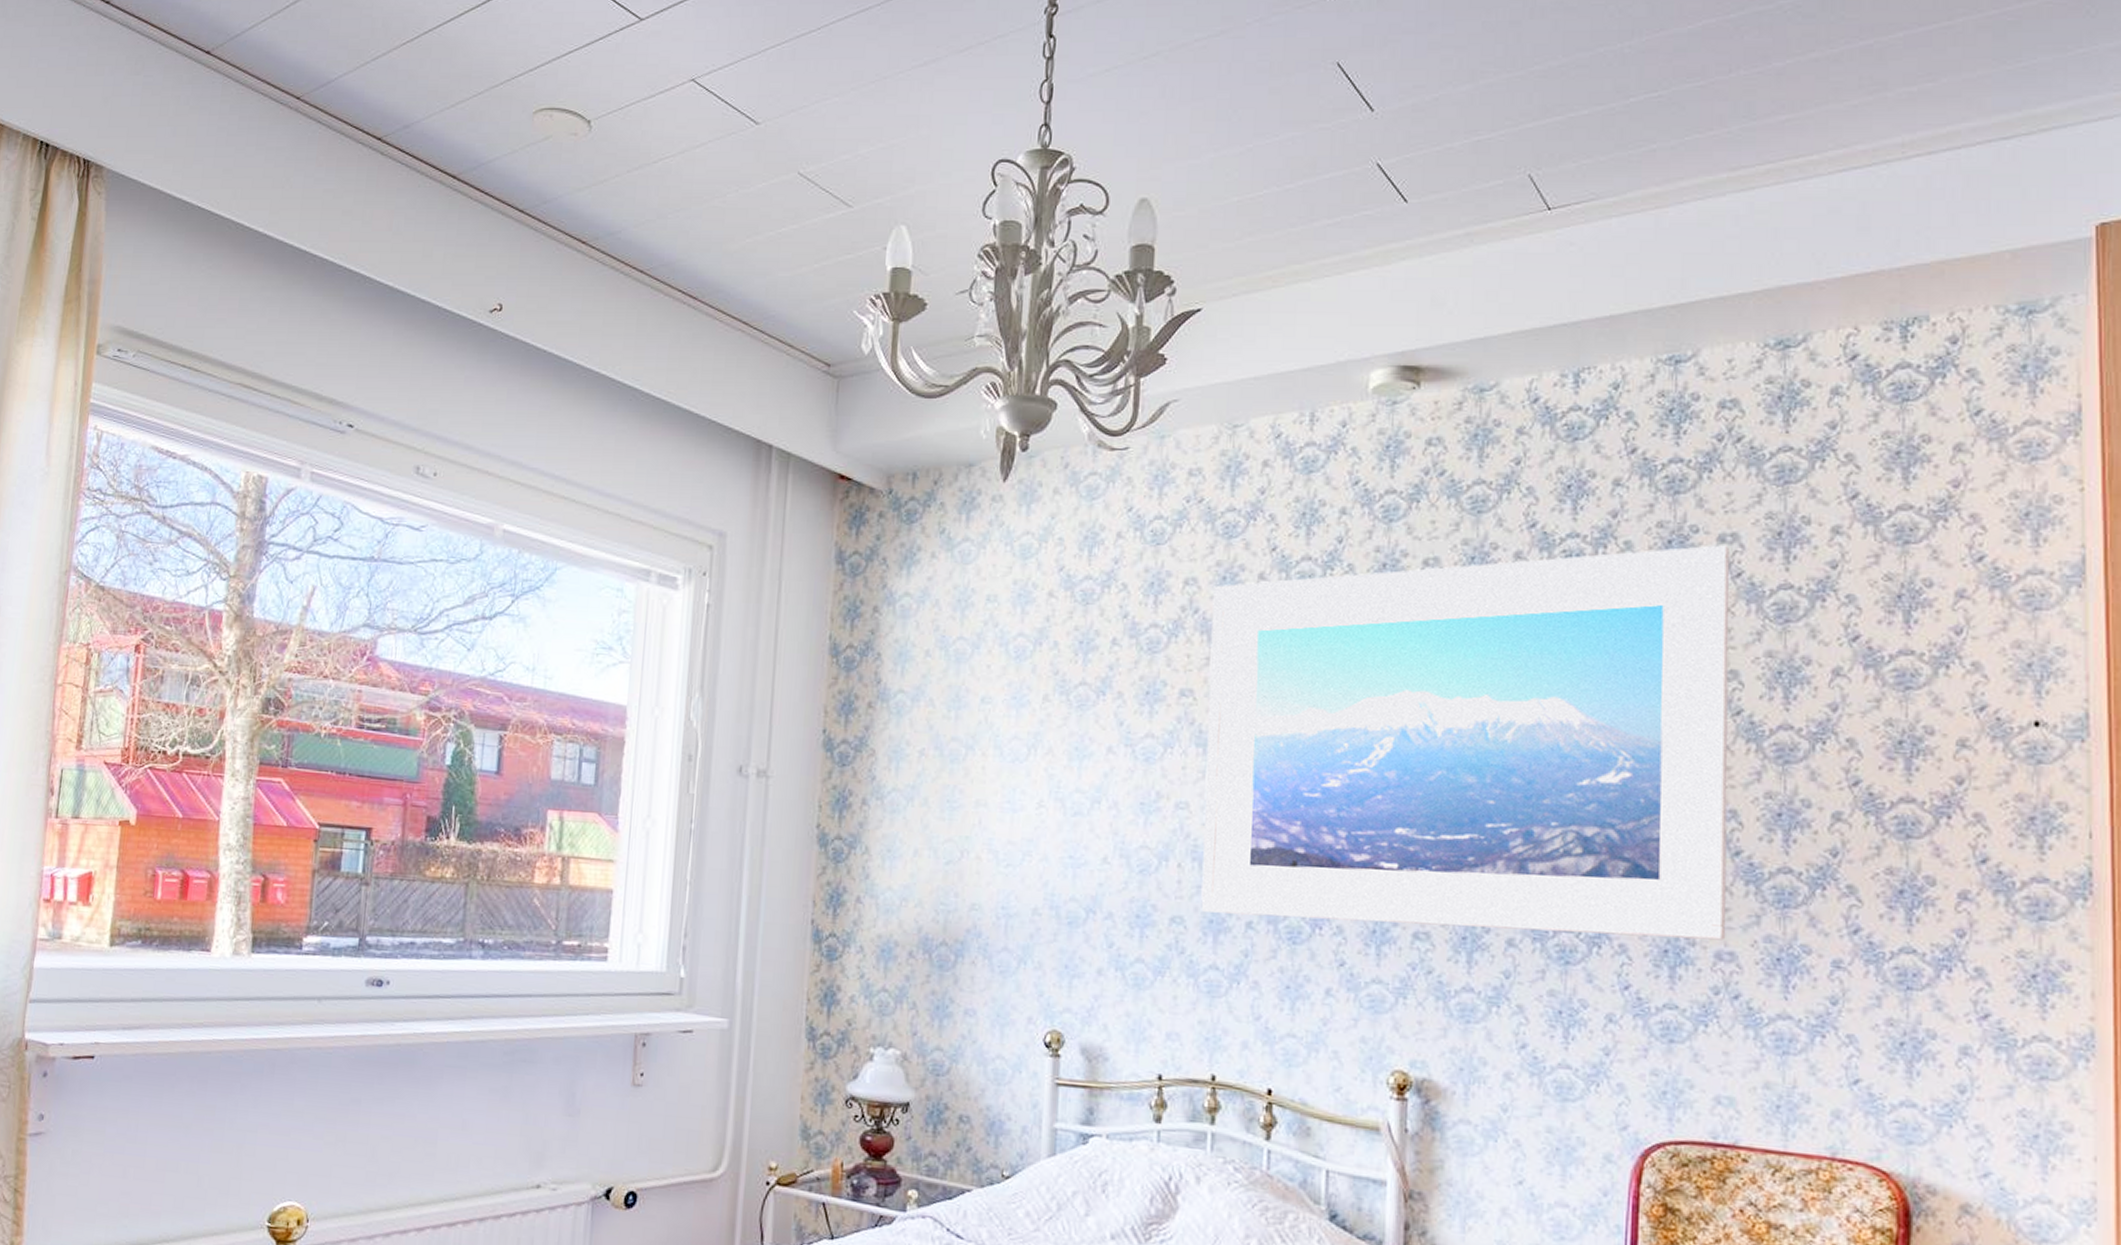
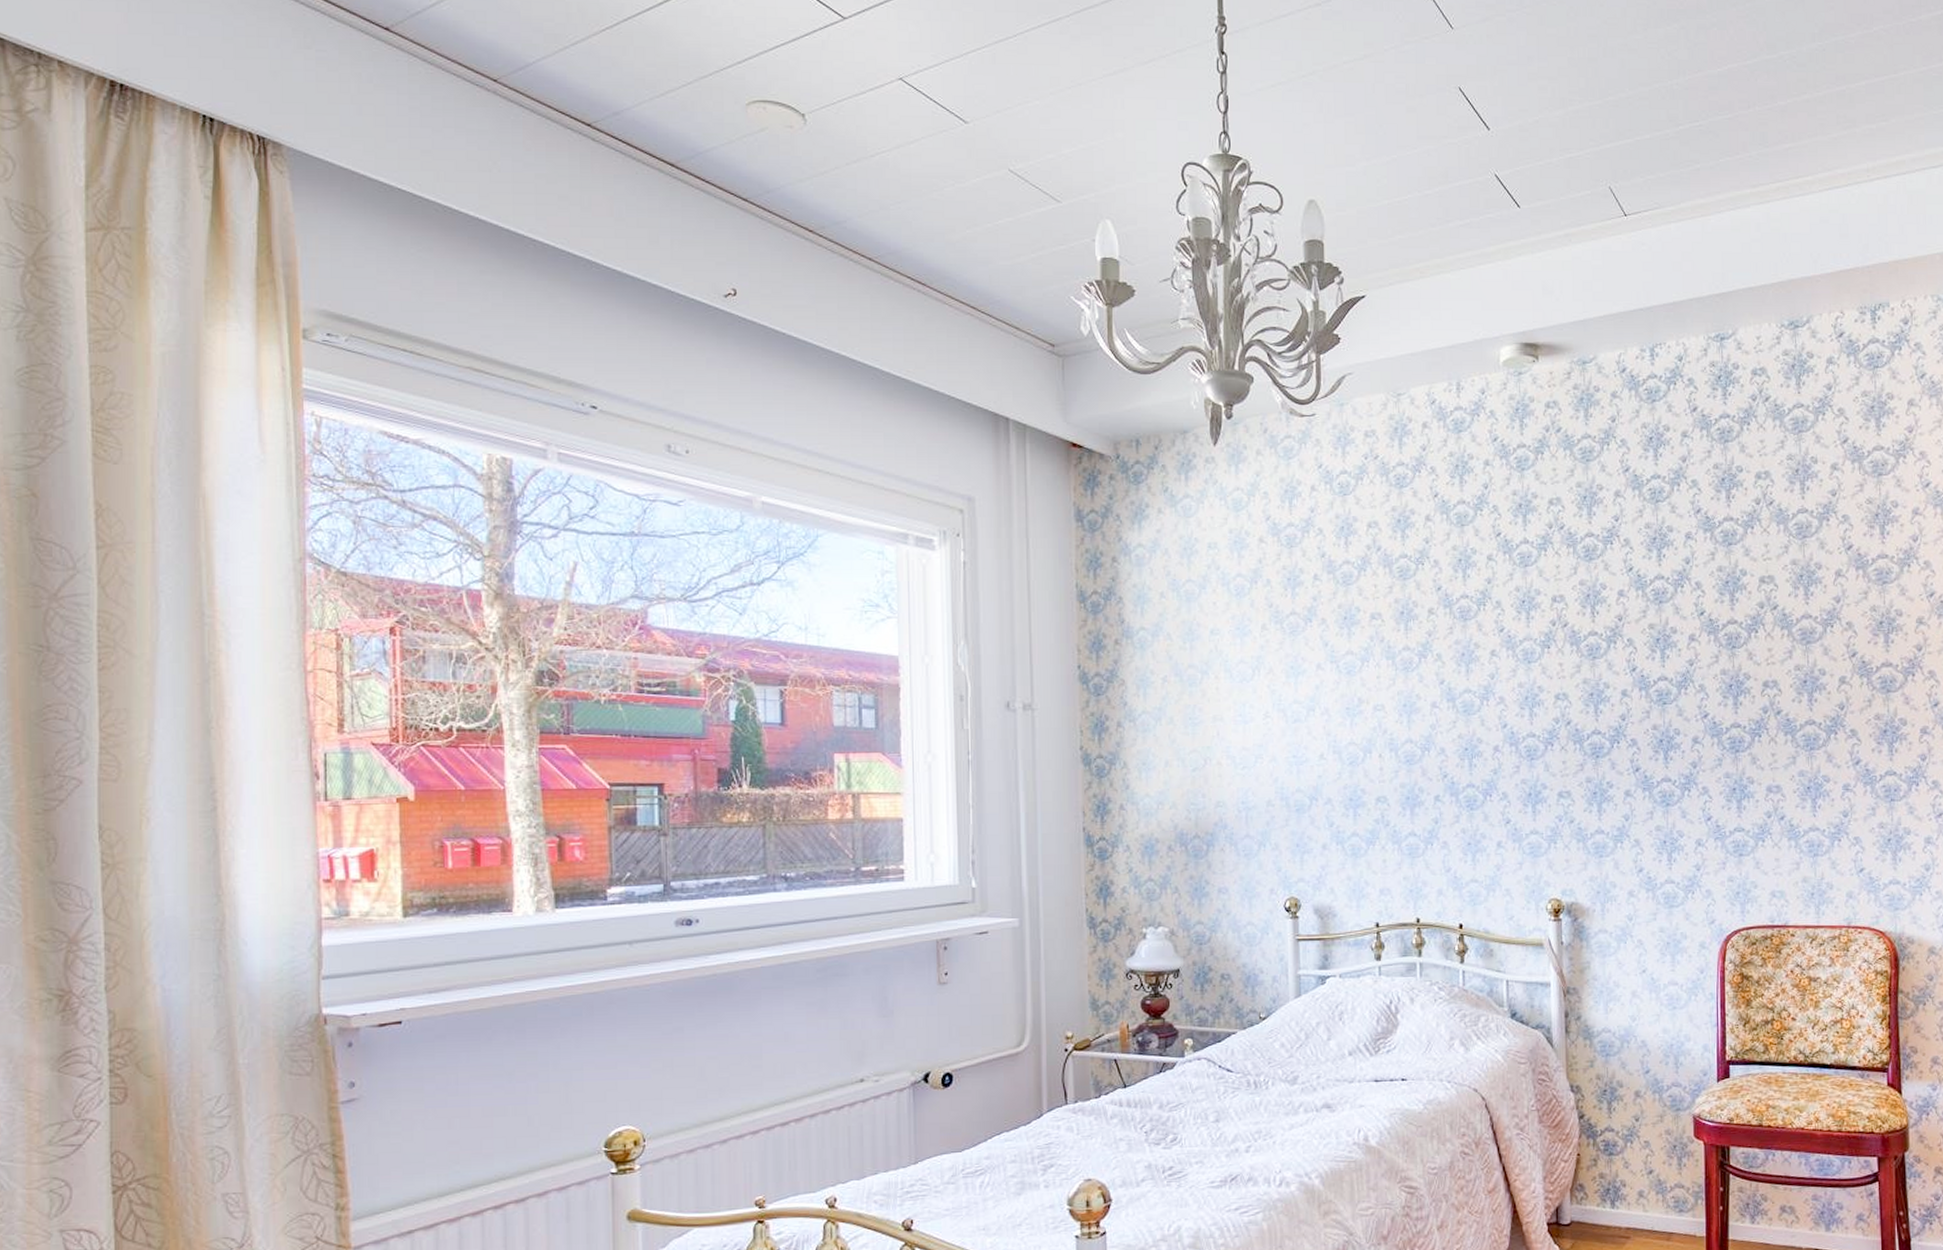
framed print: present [1201,545,1730,941] -> none [1390,481,1774,791]

